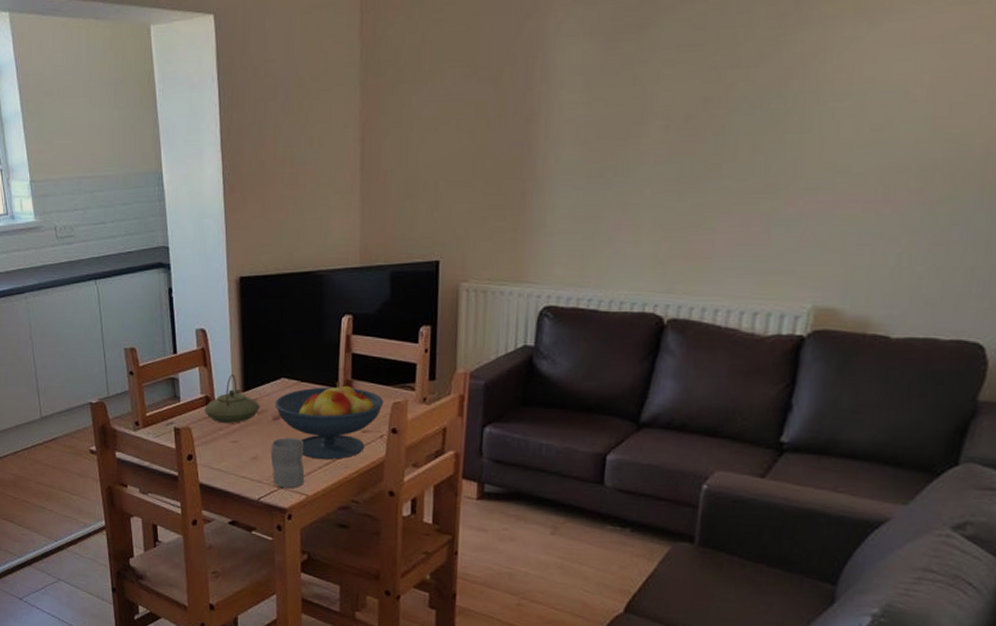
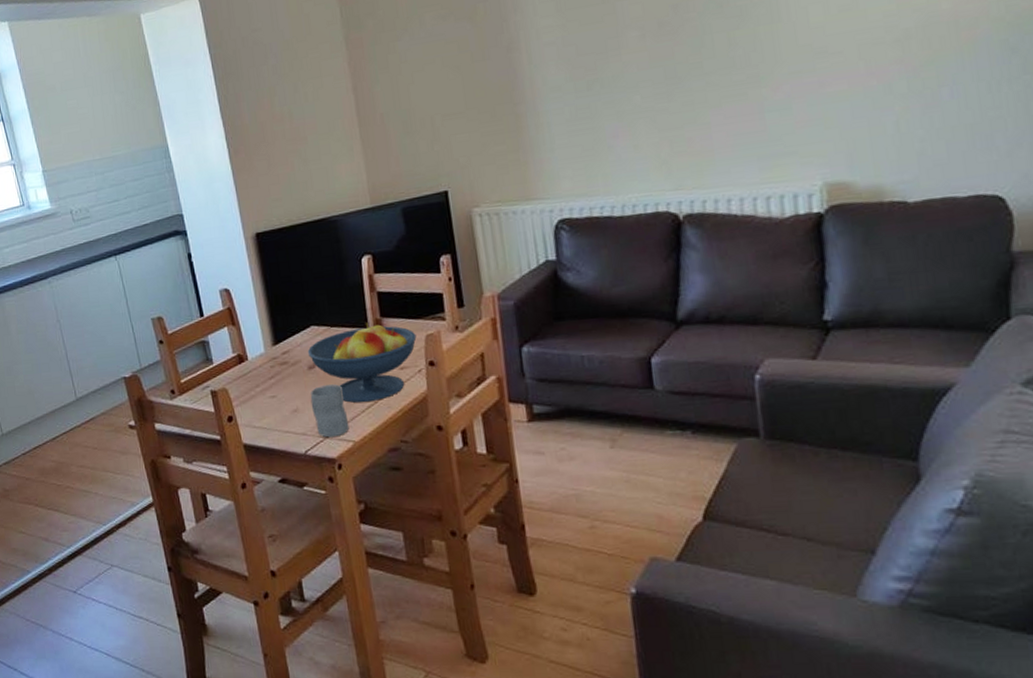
teapot: present [204,374,261,423] -> none [238,329,295,379]

